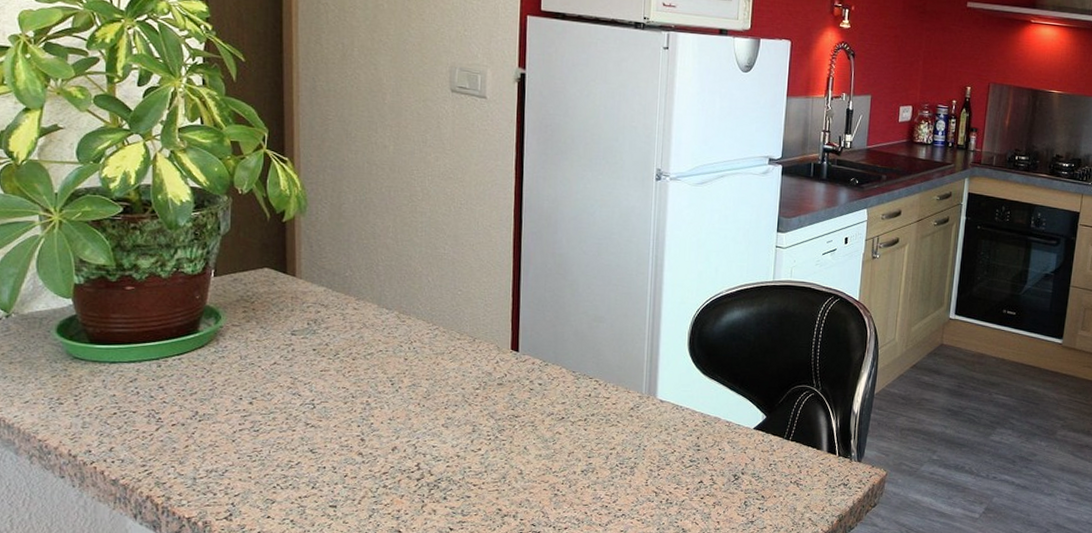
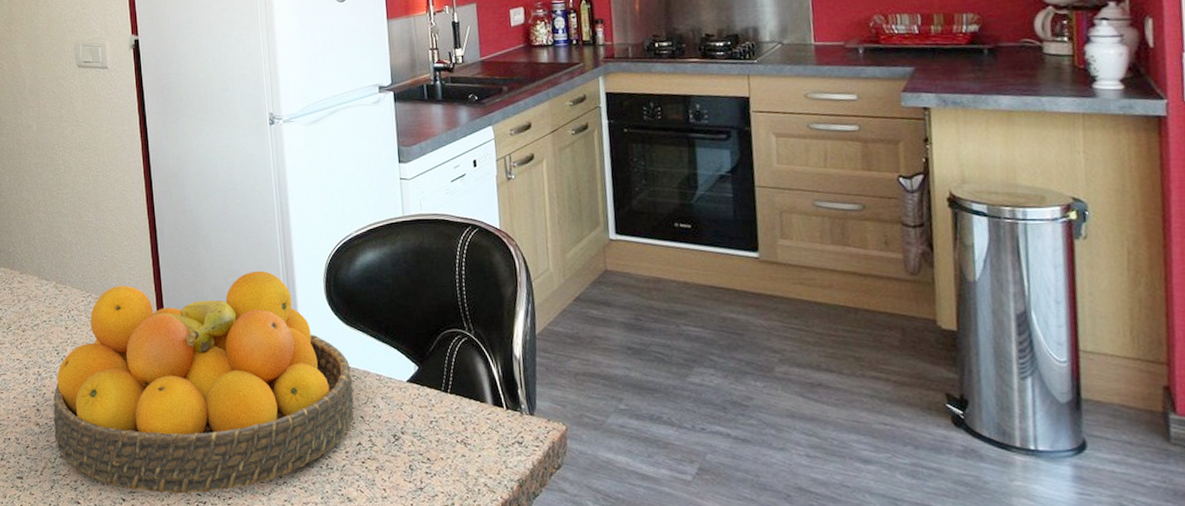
fruit bowl: none [378,318,703,524] -> present [53,270,354,494]

